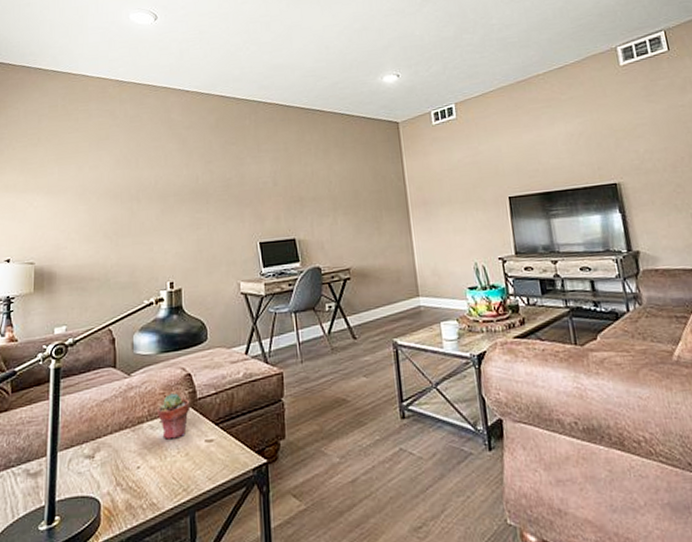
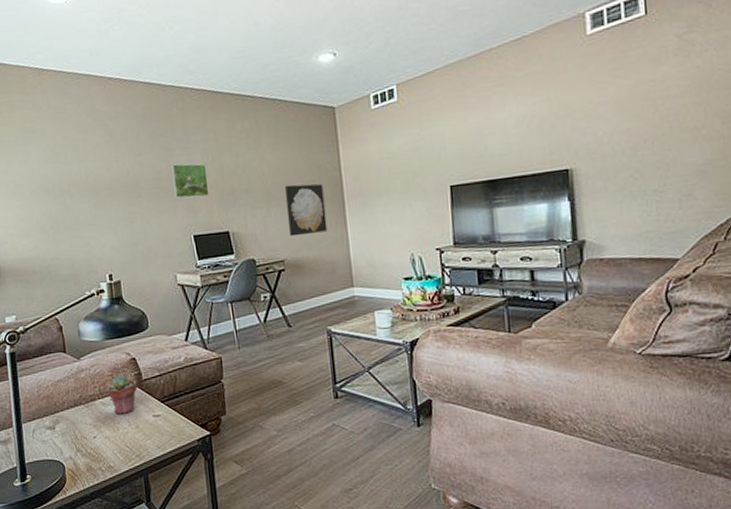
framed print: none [240,171,277,206] -> present [170,163,209,199]
wall art: none [351,193,393,245] -> present [285,184,328,237]

